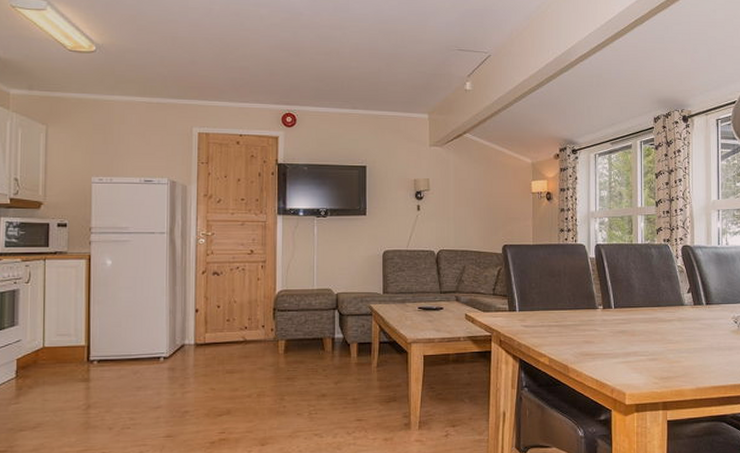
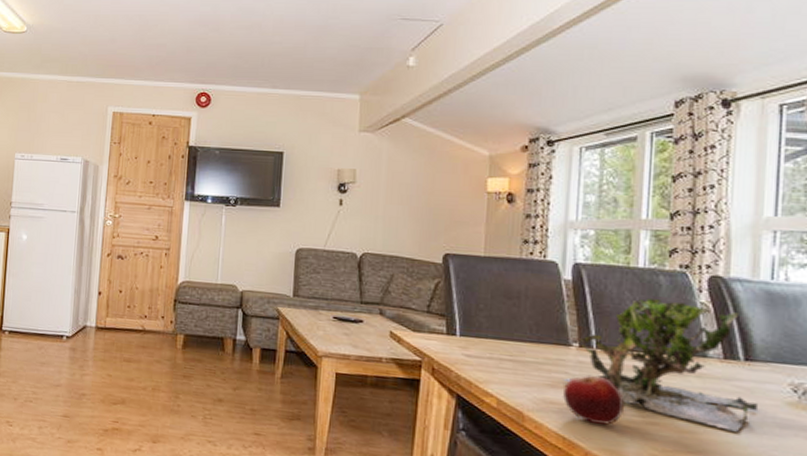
plant: none [593,267,715,357] -> present [563,299,757,432]
fruit: none [594,329,635,367] -> present [562,374,625,426]

